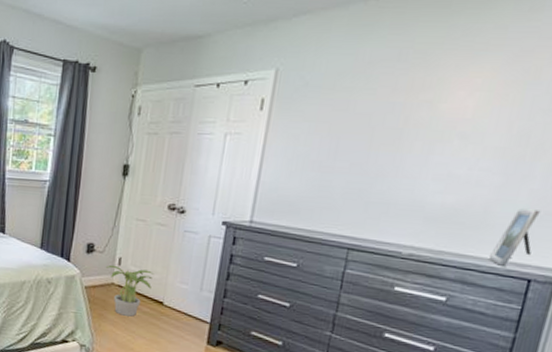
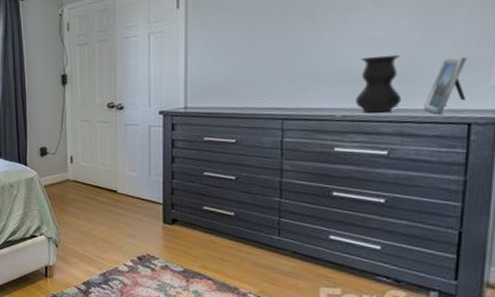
potted plant: present [106,264,154,317] -> none [60,163,105,207]
vase: none [424,195,477,258] -> present [355,54,402,114]

